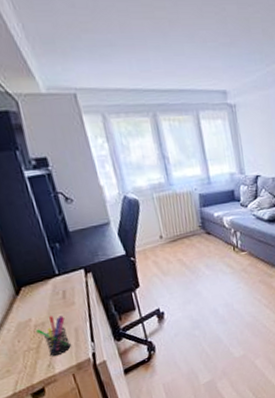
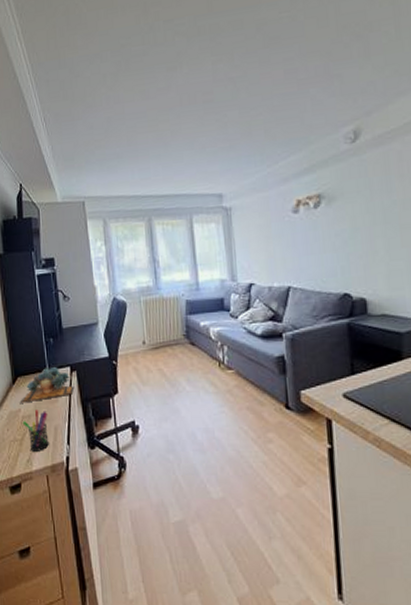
succulent plant: none [28,271,92,313] -> present [19,367,75,403]

